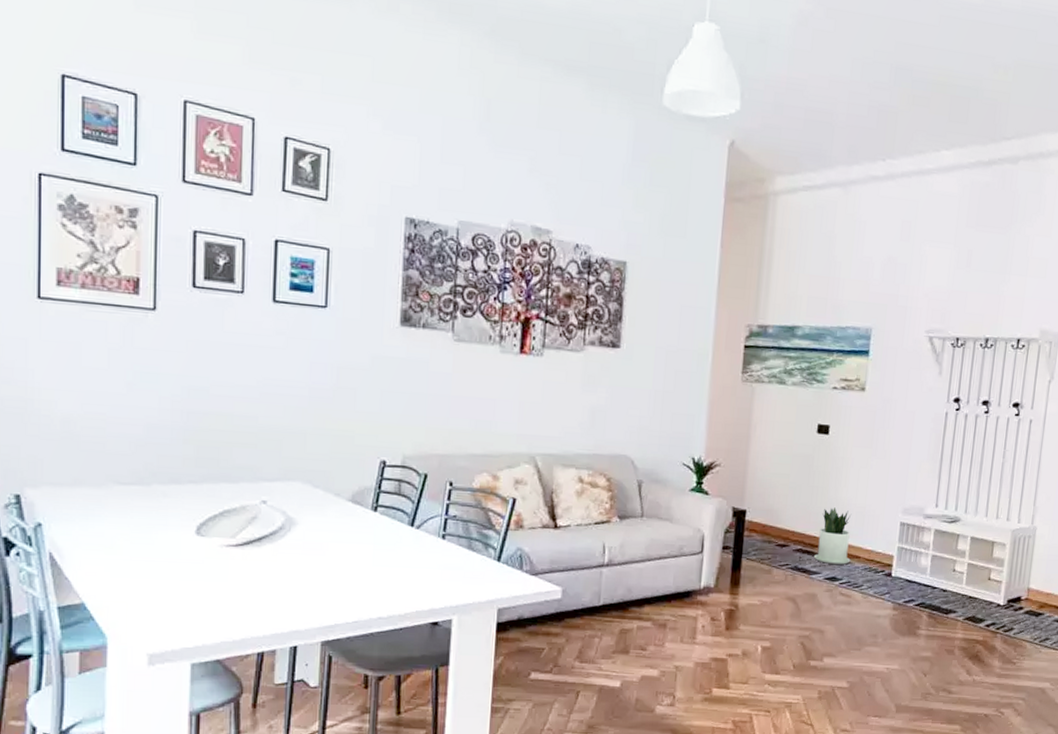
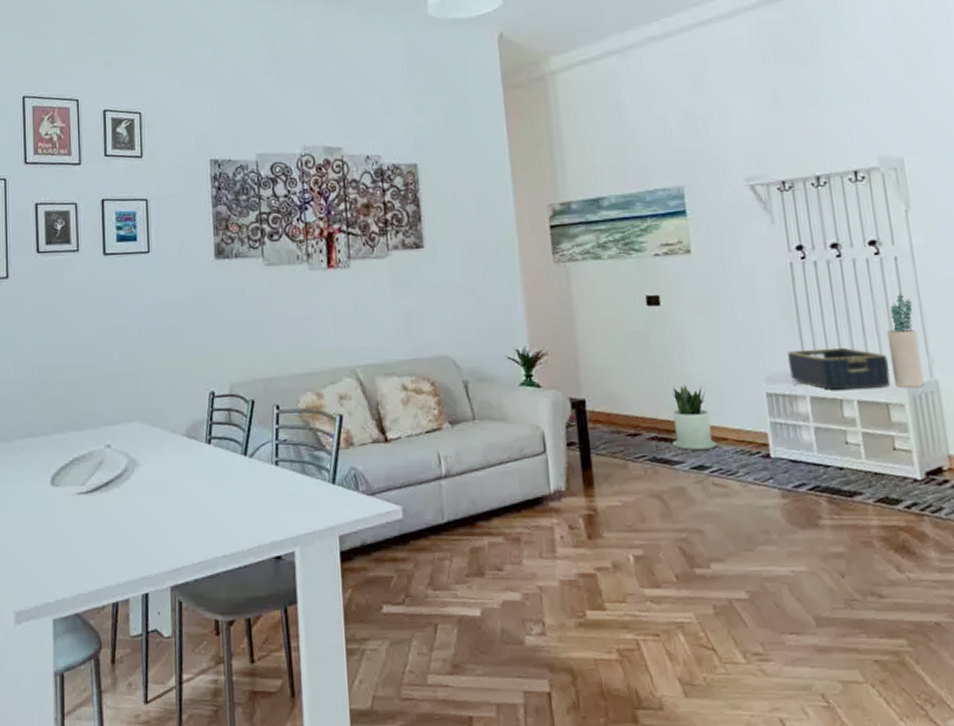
basket: none [923,489,1003,527] -> present [788,348,891,389]
vase: none [1002,451,1034,532] -> present [886,293,924,389]

